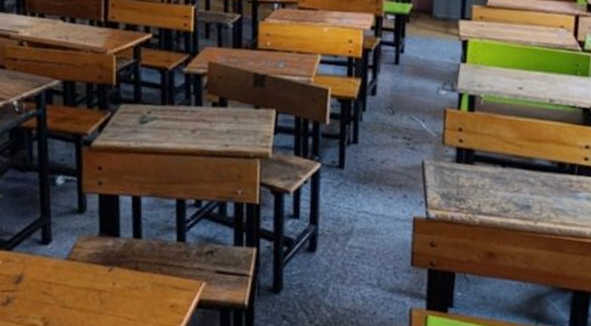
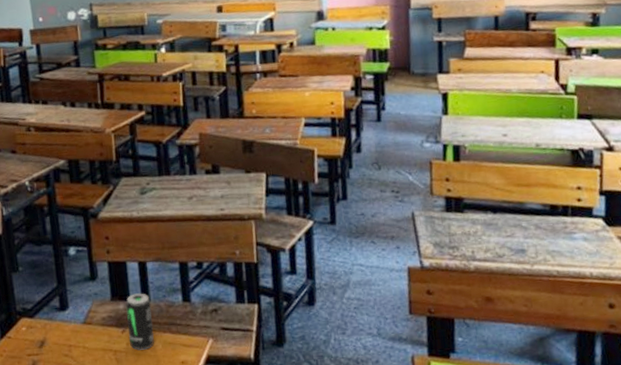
beverage can: none [115,230,143,291] -> present [126,293,154,350]

